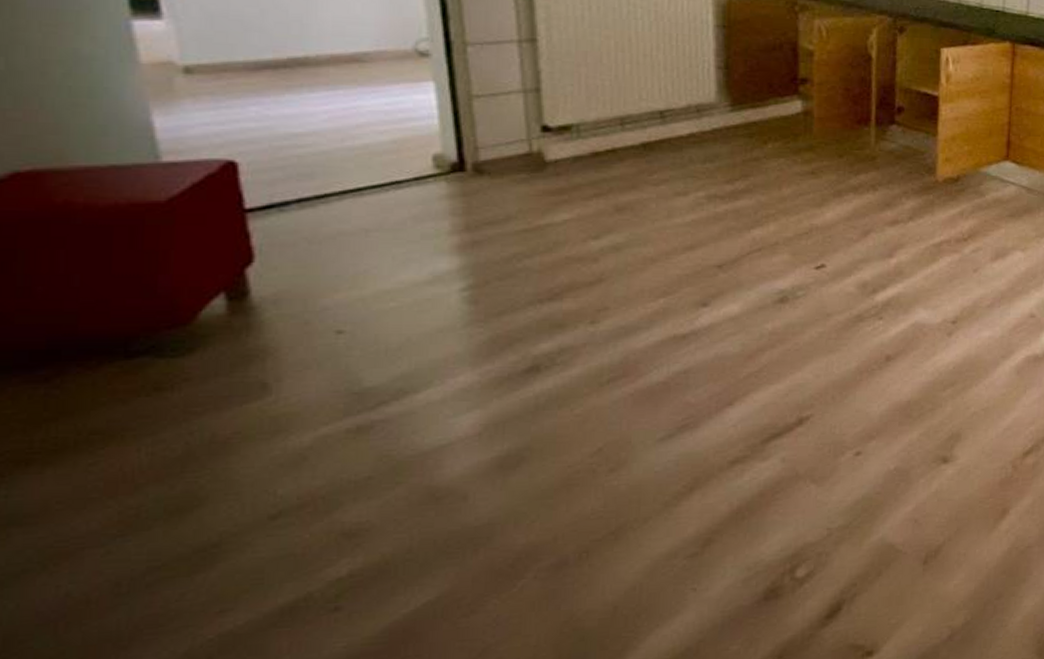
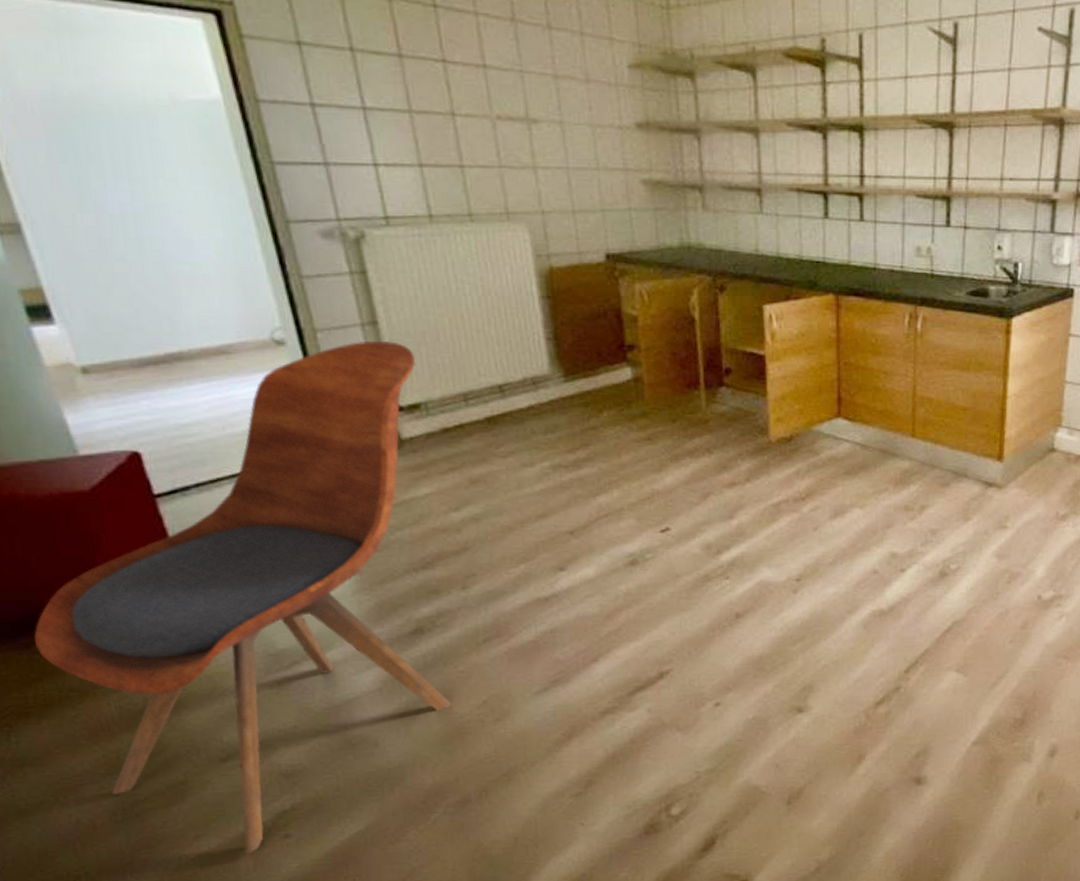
dining chair: none [56,58,574,632] -> present [33,340,453,854]

